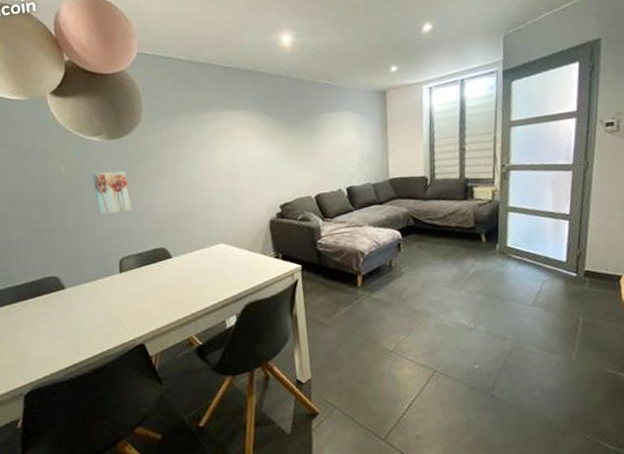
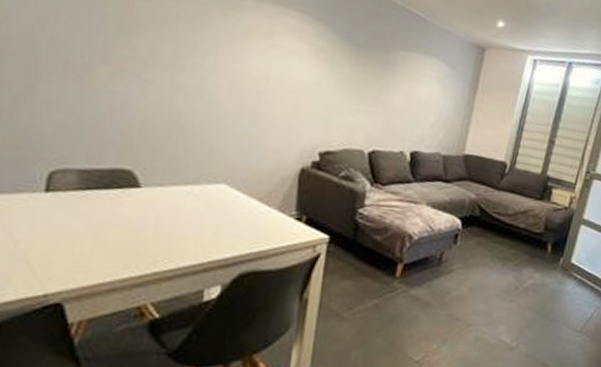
wall art: present [92,170,132,215] -> none [29,29,93,104]

